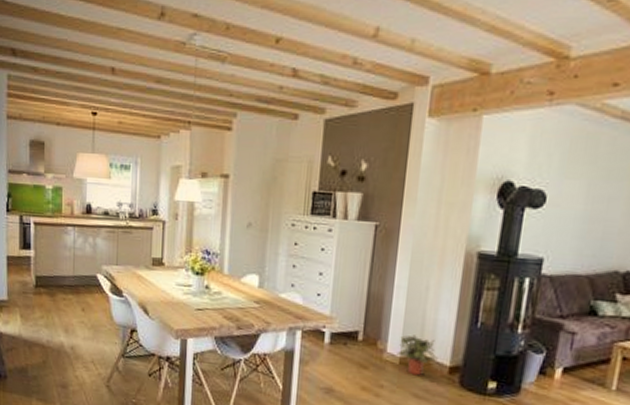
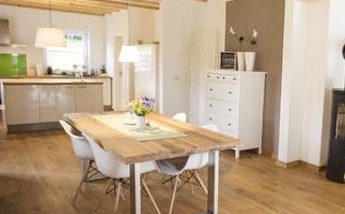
potted plant: present [397,335,438,376] -> none [285,147,312,175]

